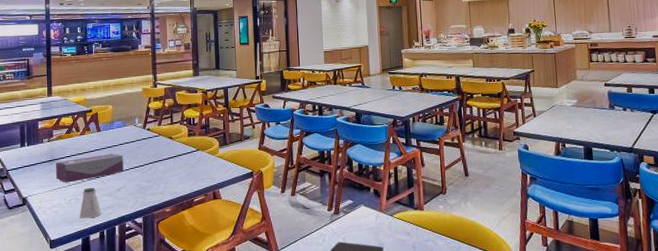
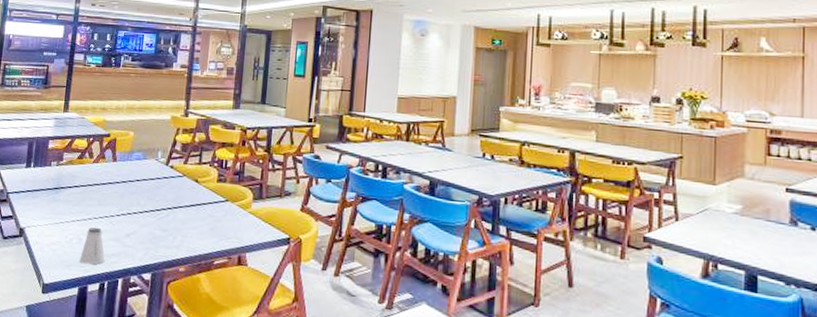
tissue box: present [55,153,124,183] -> none [59,189,138,218]

